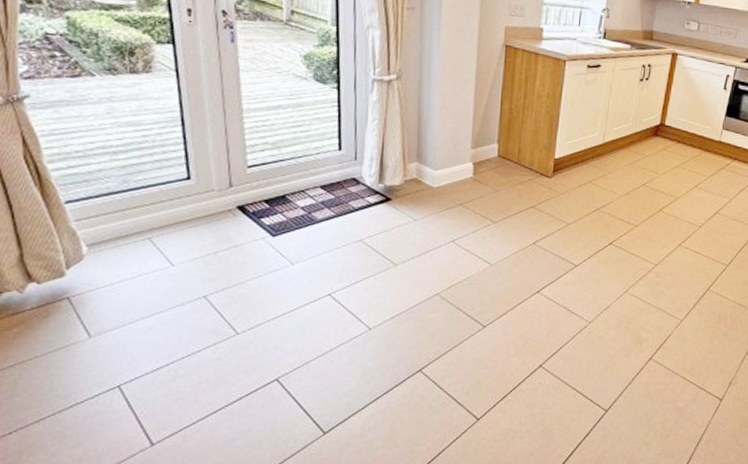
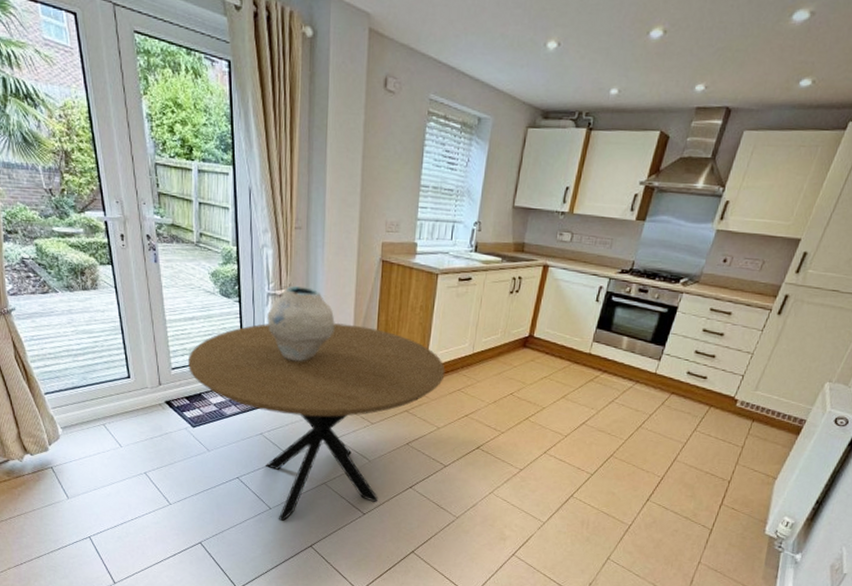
dining table: none [268,111,575,343] -> present [187,322,445,521]
vase: none [372,70,452,156] -> present [267,285,335,362]

